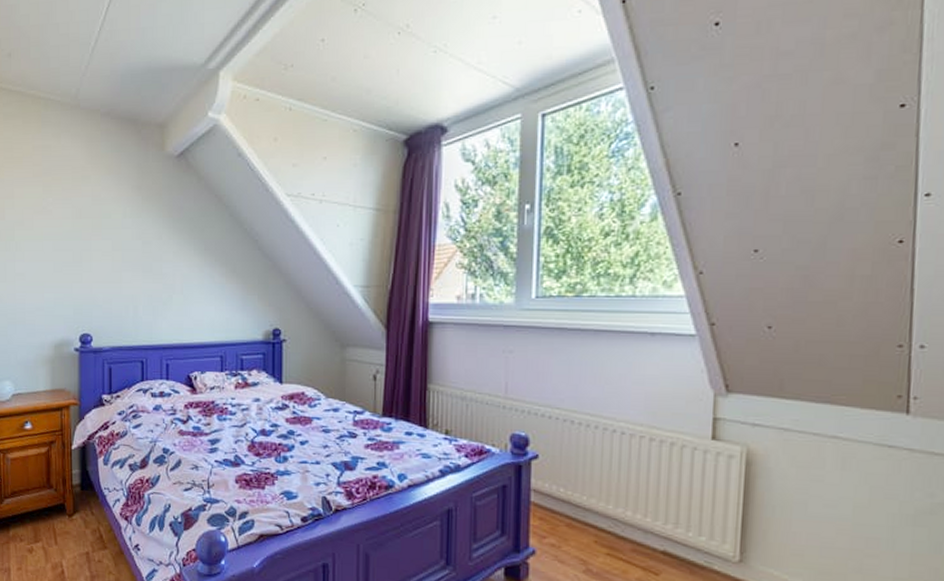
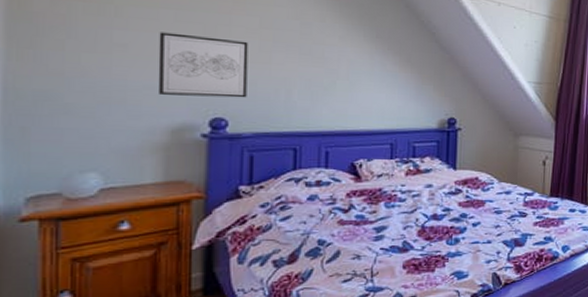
wall art: none [44,261,105,315] -> present [157,32,248,98]

